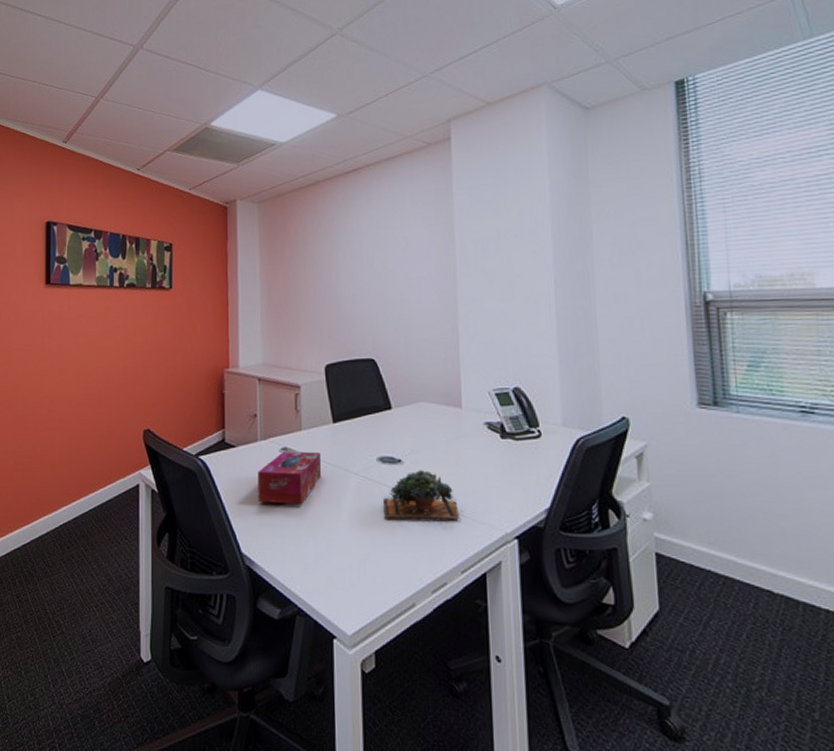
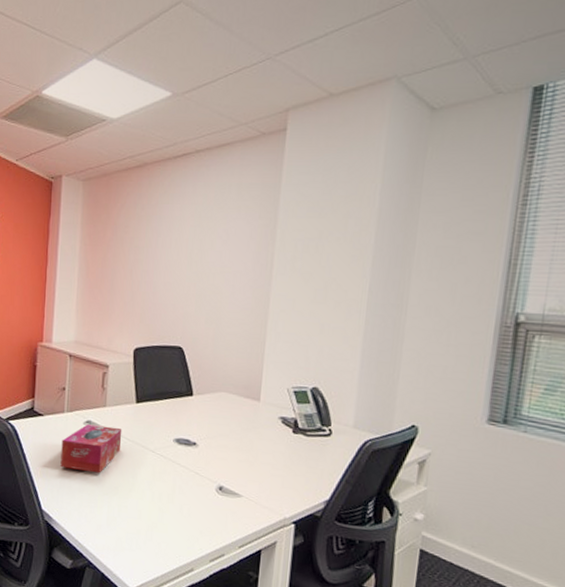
succulent plant: present [383,470,459,519] -> none [174,454,244,501]

